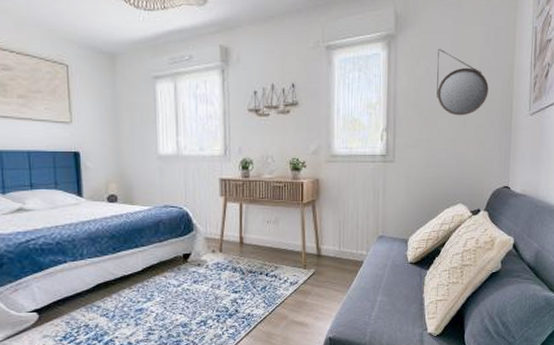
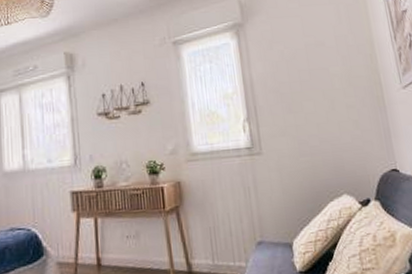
home mirror: present [436,49,489,116] -> none [289,32,352,98]

